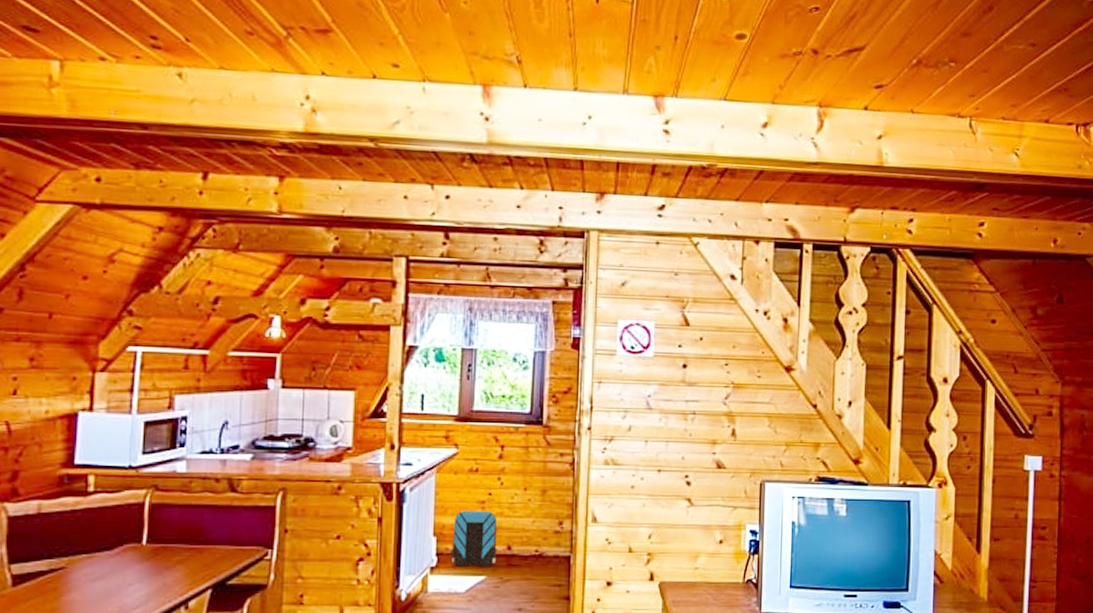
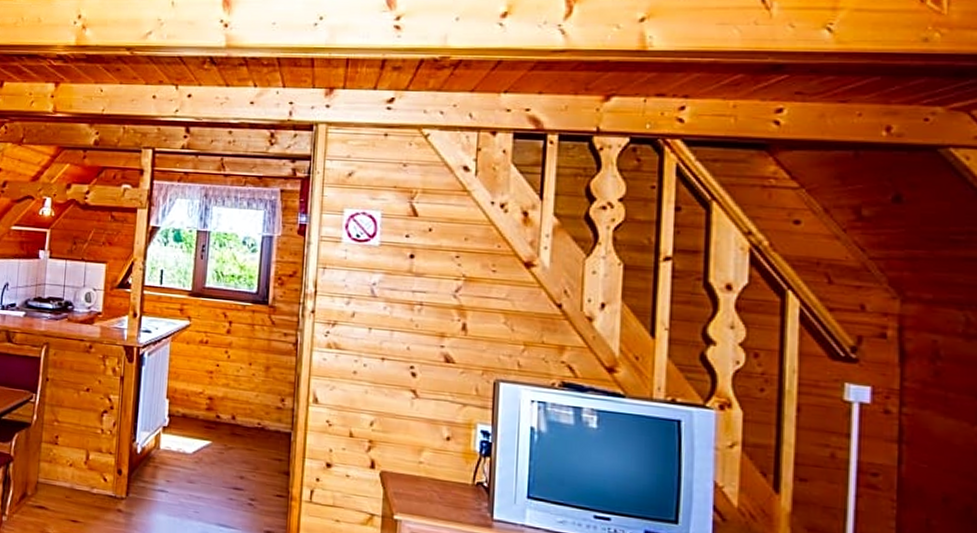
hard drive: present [451,510,498,568] -> none [181,377,224,433]

